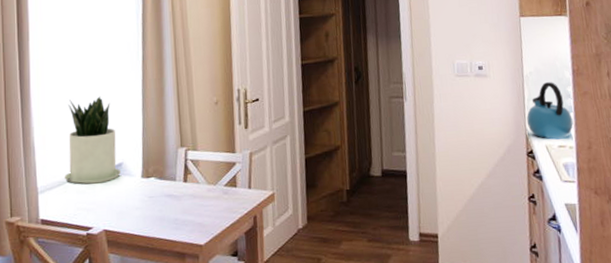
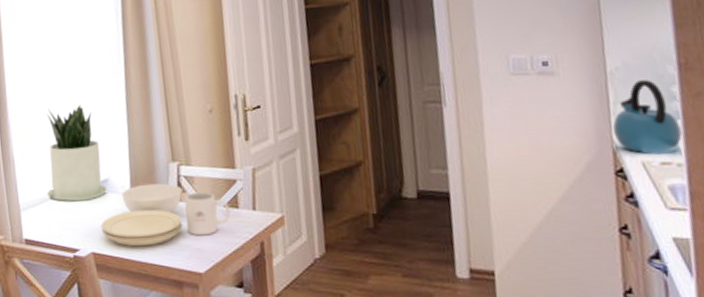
plate: none [113,189,188,224] -> present [101,209,183,247]
bowl: none [134,166,189,193] -> present [122,183,183,213]
mug: none [190,173,230,212] -> present [185,191,231,236]

